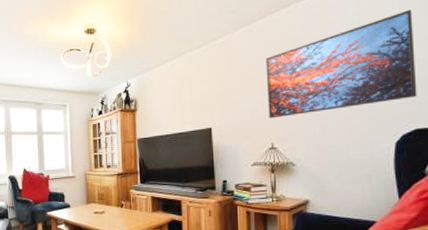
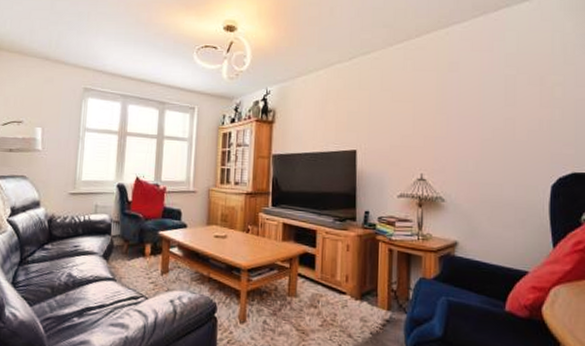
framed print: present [265,10,417,119] -> none [419,46,575,147]

